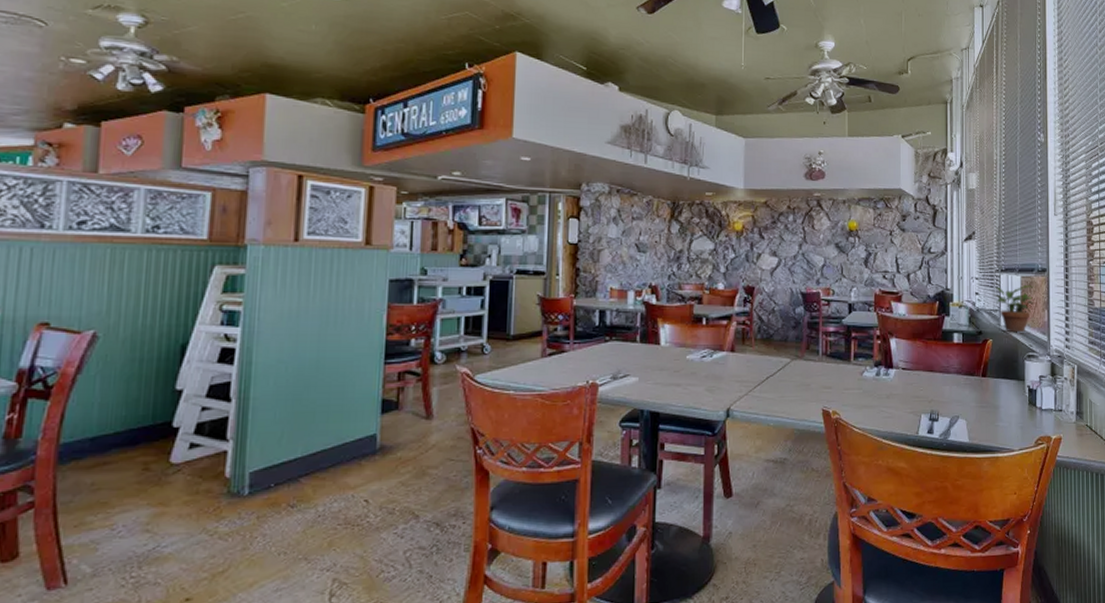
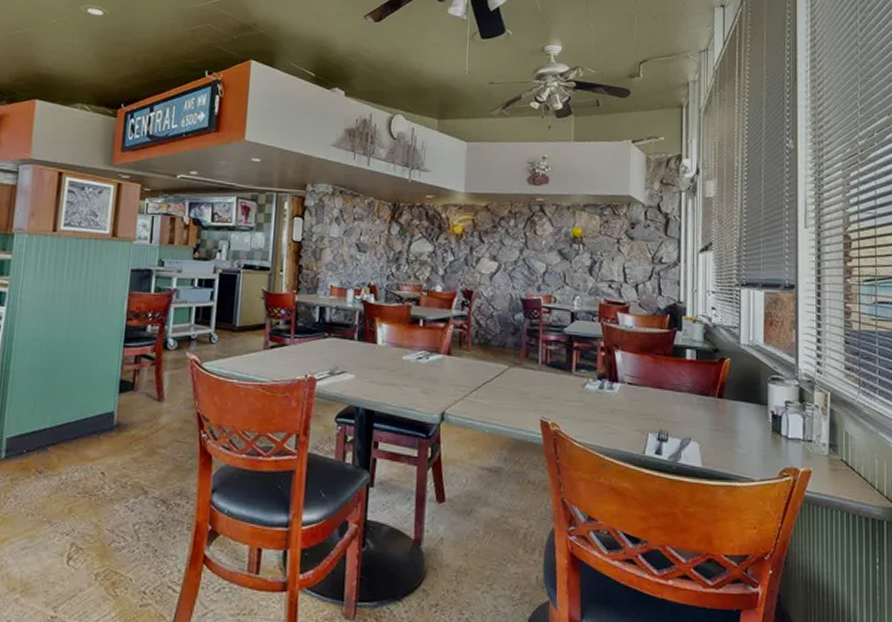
potted plant: present [994,285,1035,333] -> none [733,302,781,353]

